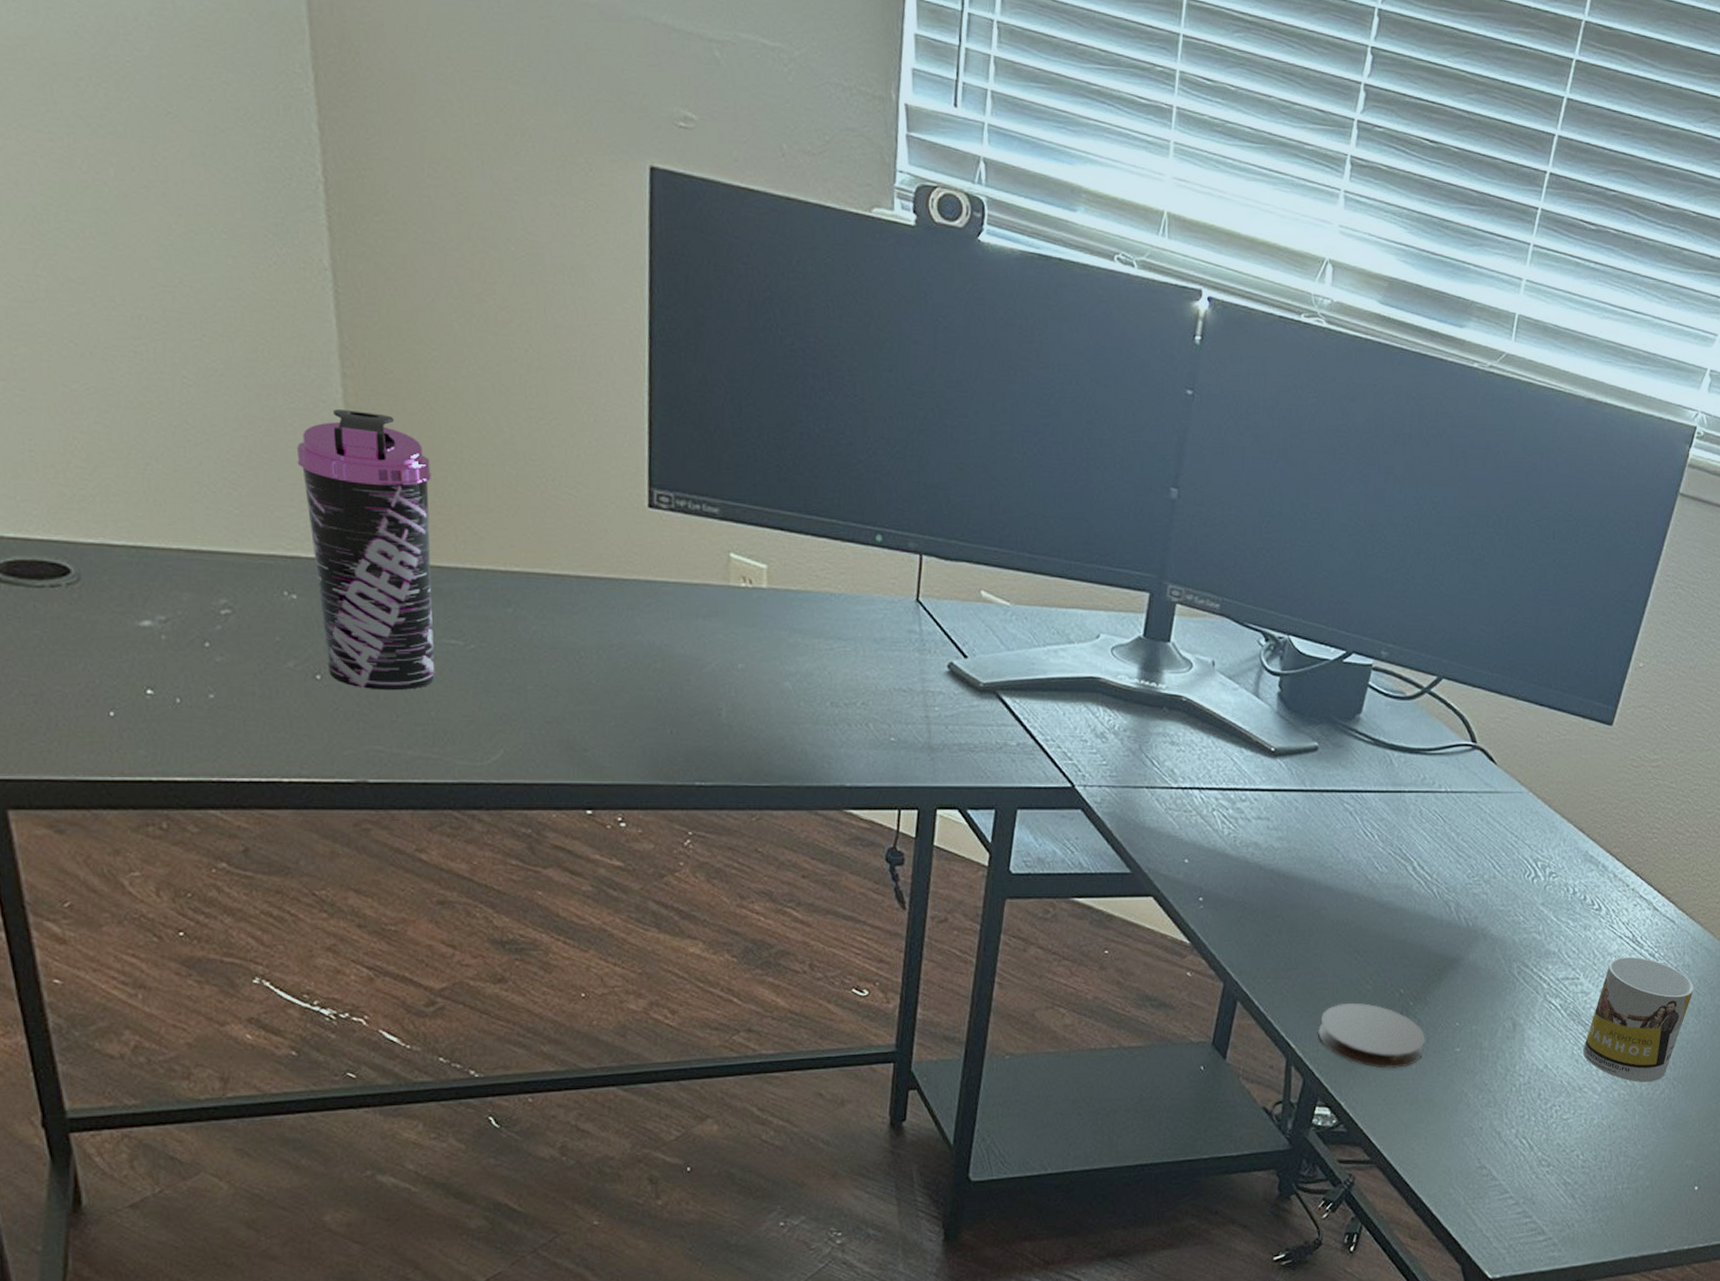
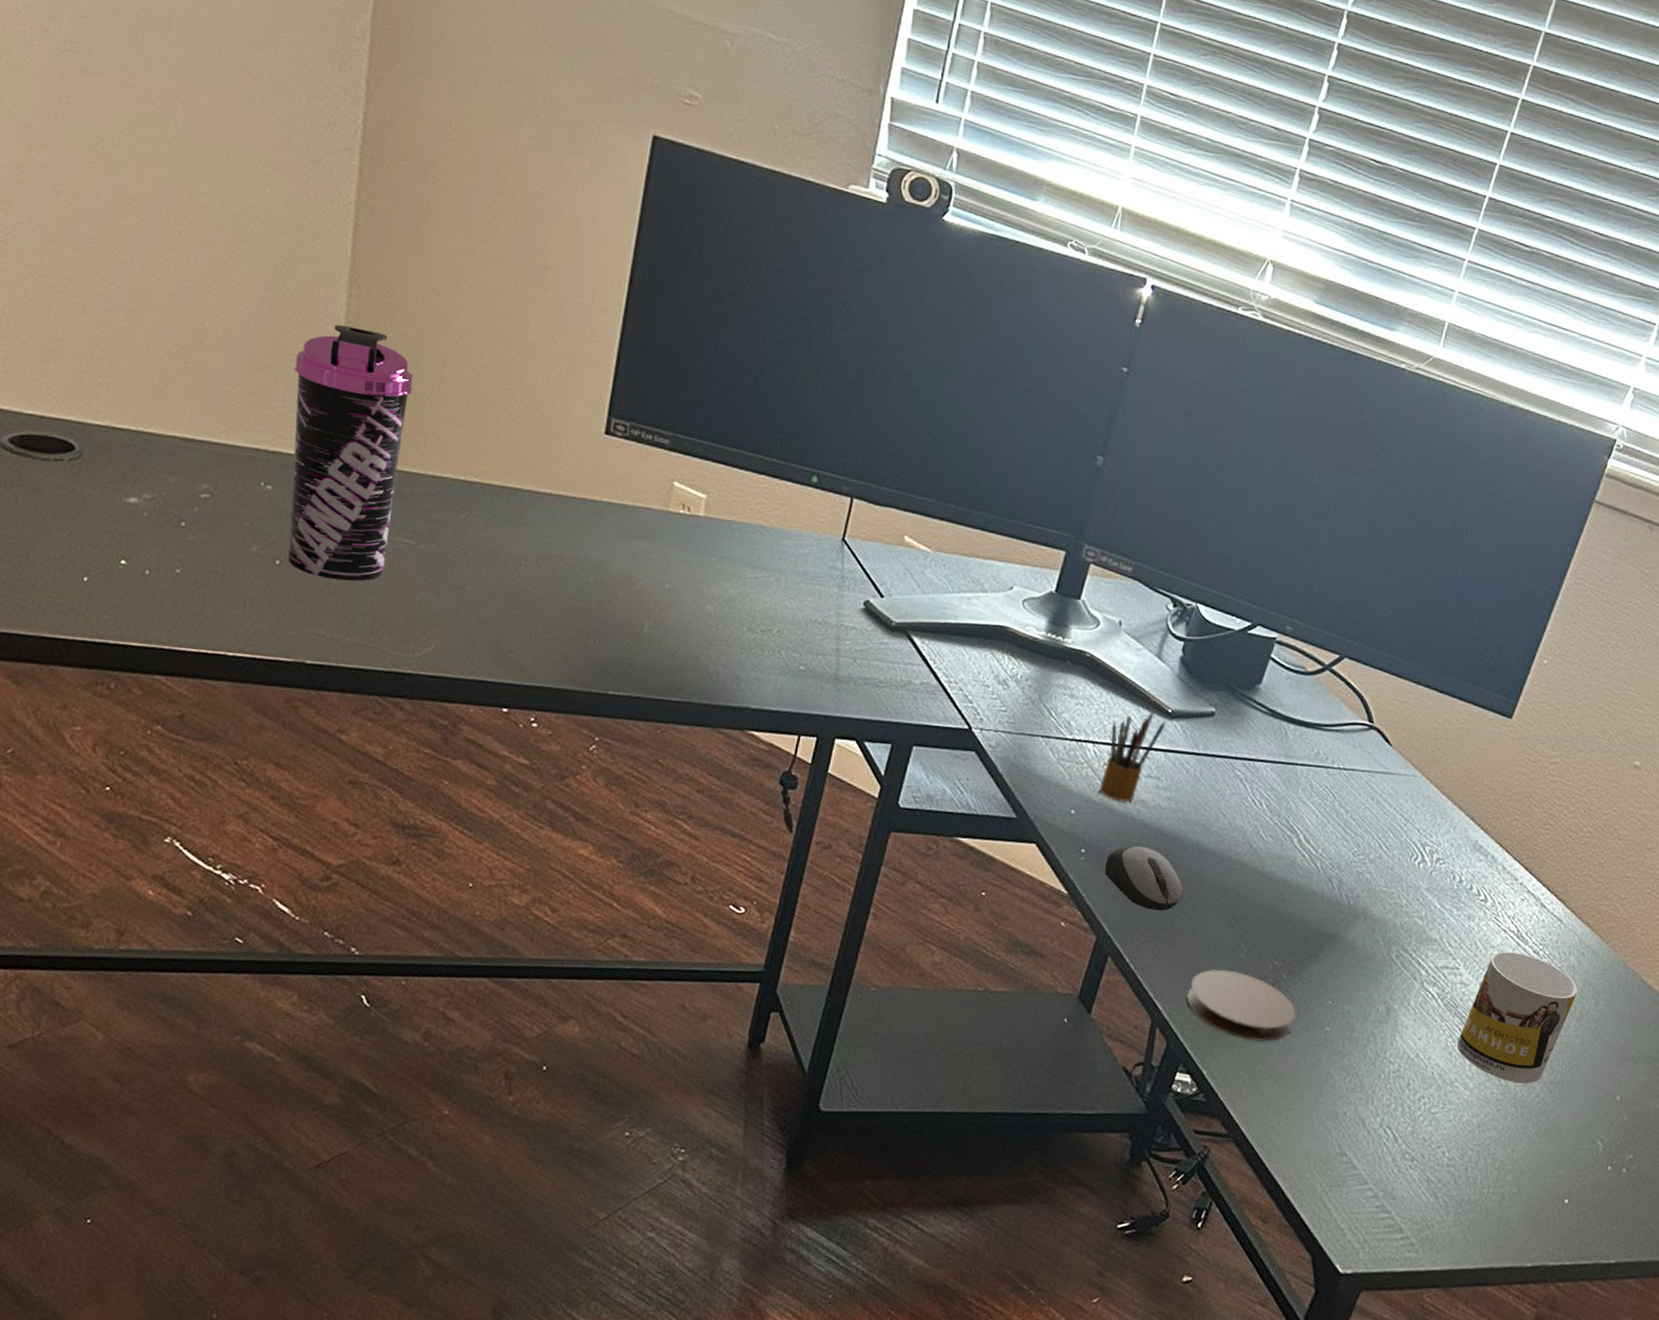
pencil box: none [1210,751,1271,846] -> present [1099,711,1167,803]
computer mouse: none [1224,889,1304,951] -> present [1104,845,1183,911]

